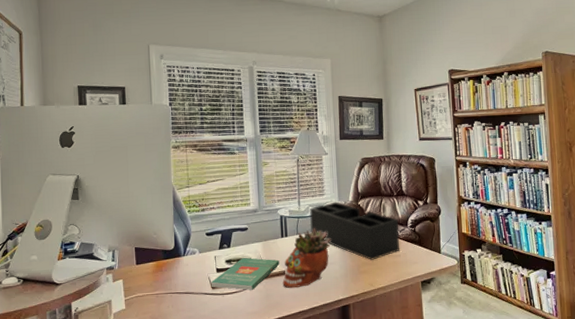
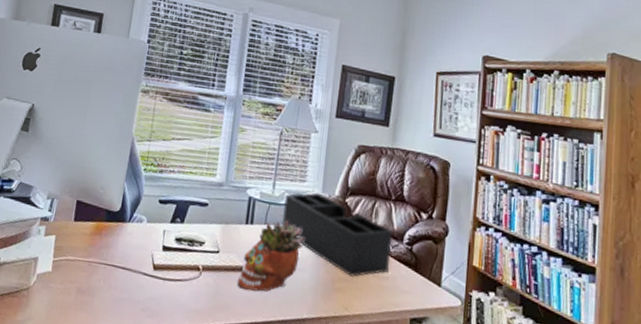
book: present [211,257,279,290] -> none [152,238,238,282]

